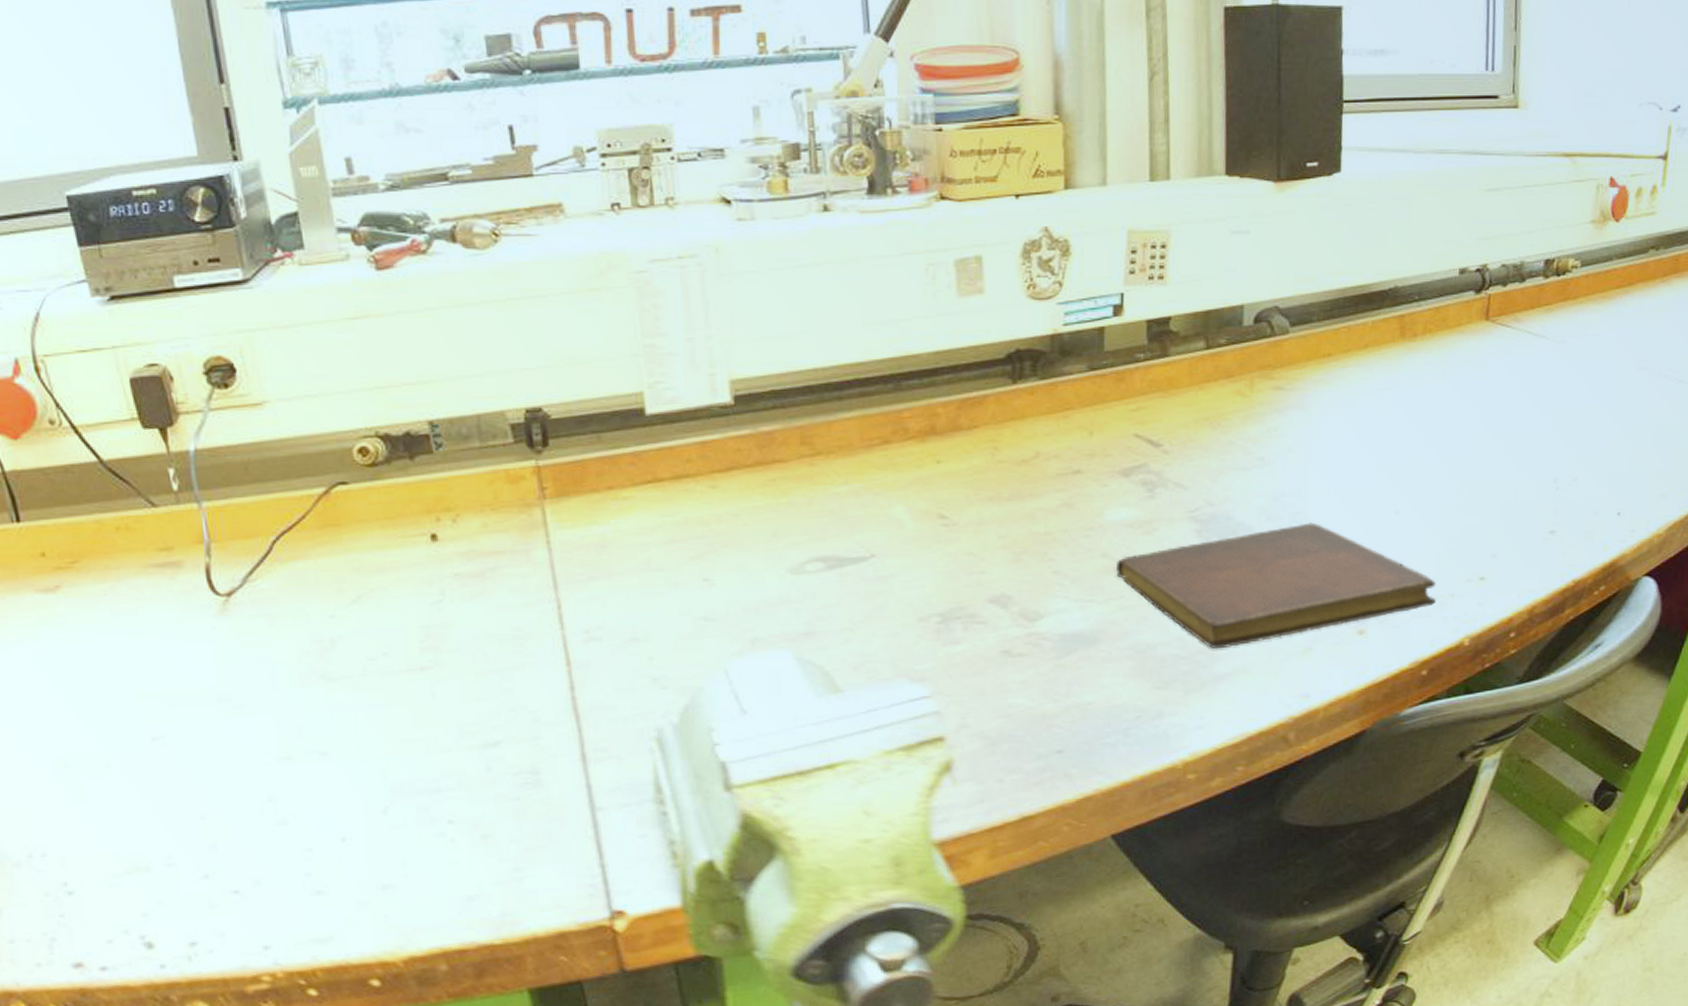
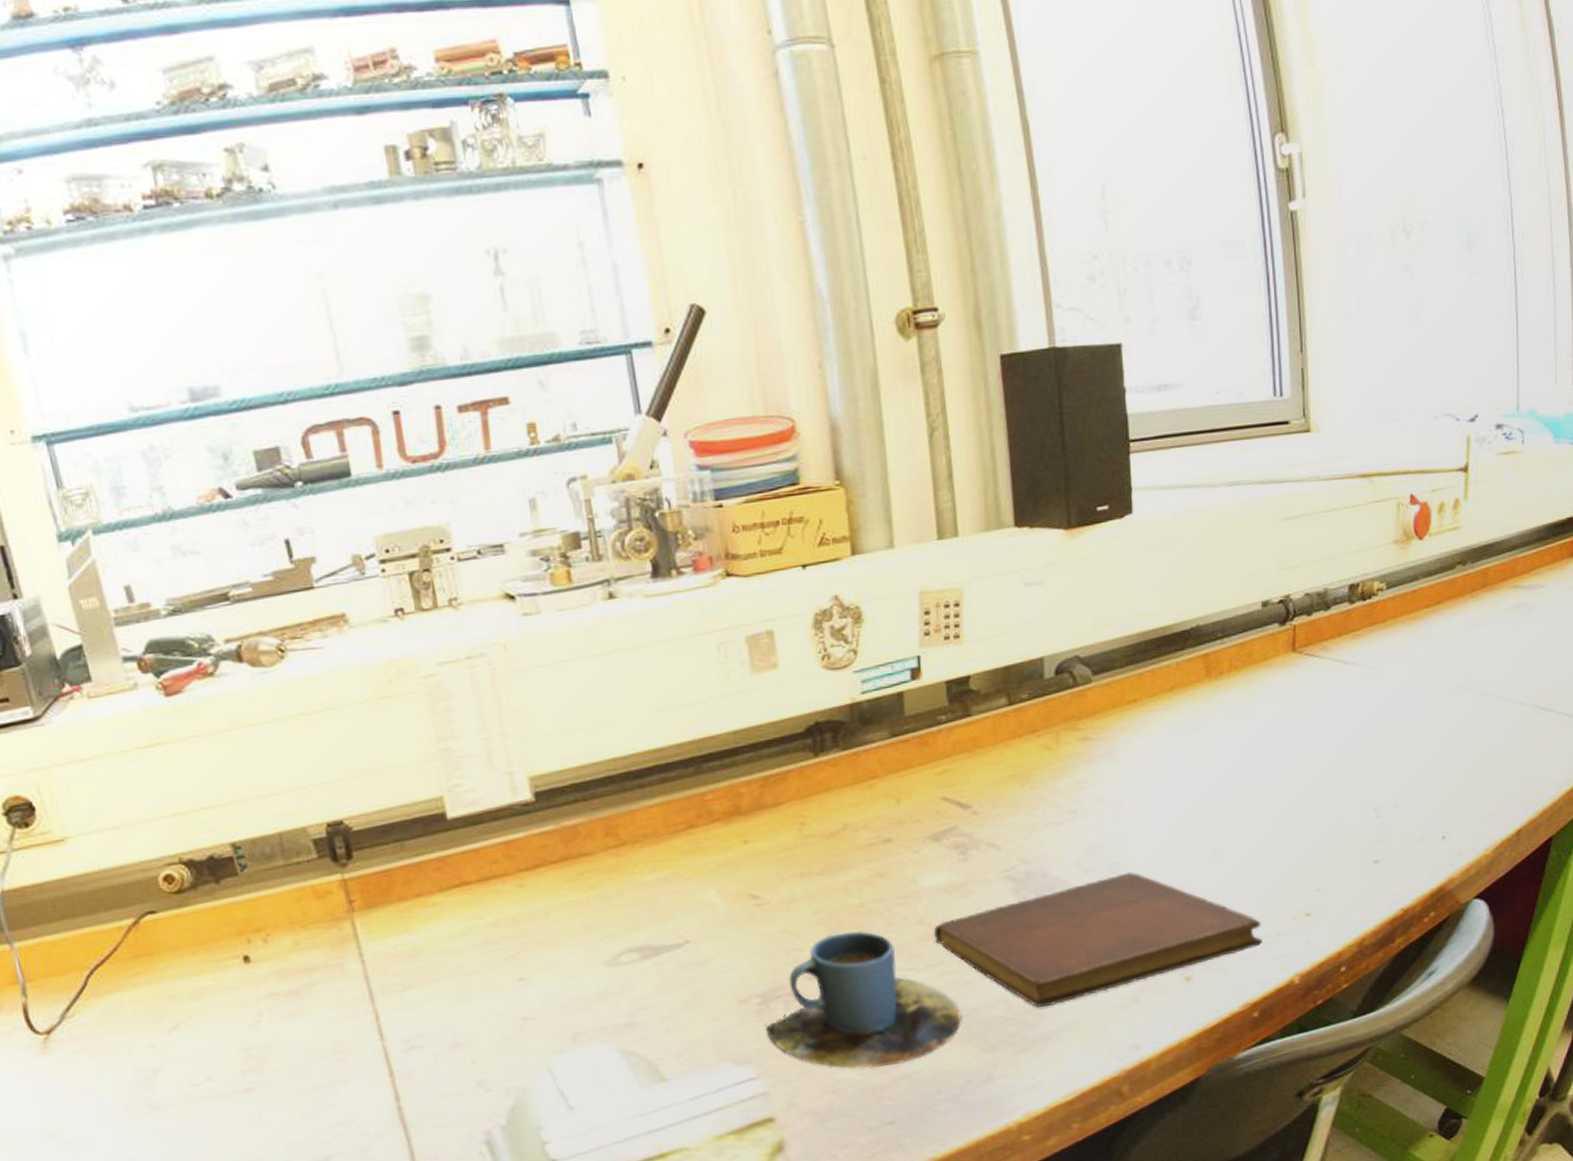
cup: none [943,558,1136,697] -> present [766,930,961,1069]

